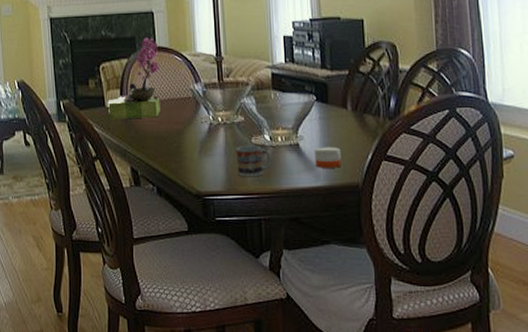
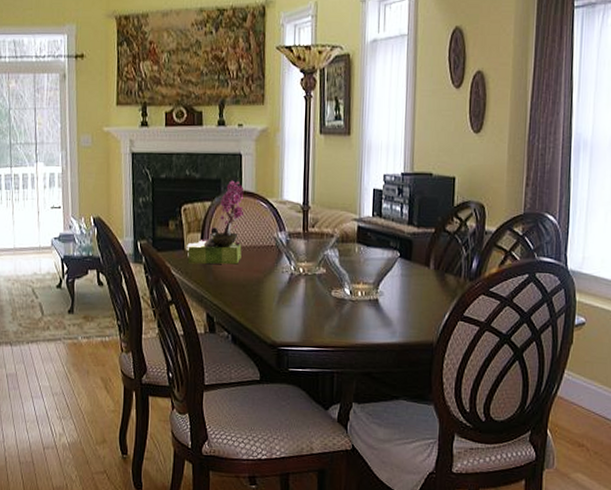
cup: present [236,145,271,177] -> none [314,298,349,330]
candle: present [315,147,342,168] -> none [393,304,419,326]

